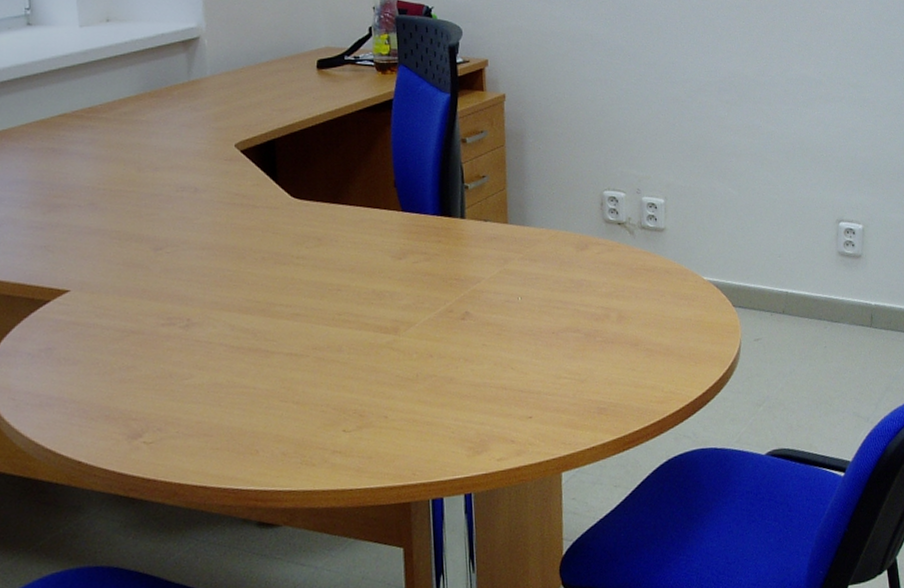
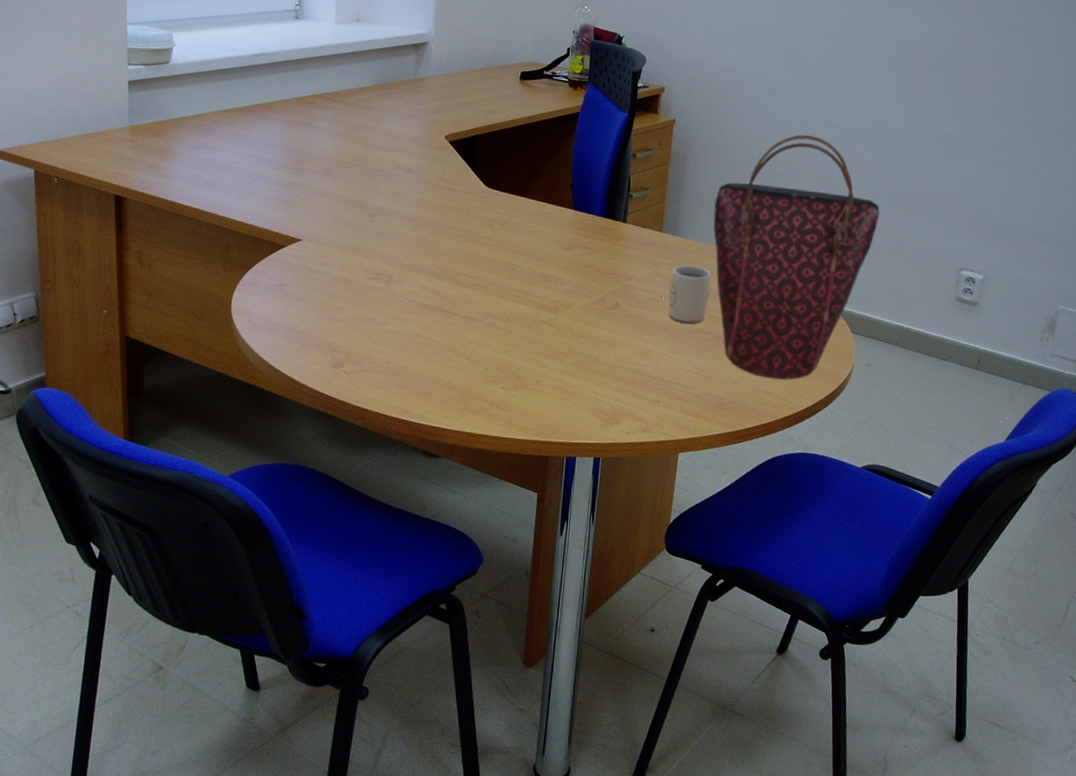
mug: none [524,257,572,324] -> present [668,265,711,324]
handbag: none [562,96,745,371] -> present [713,135,880,379]

